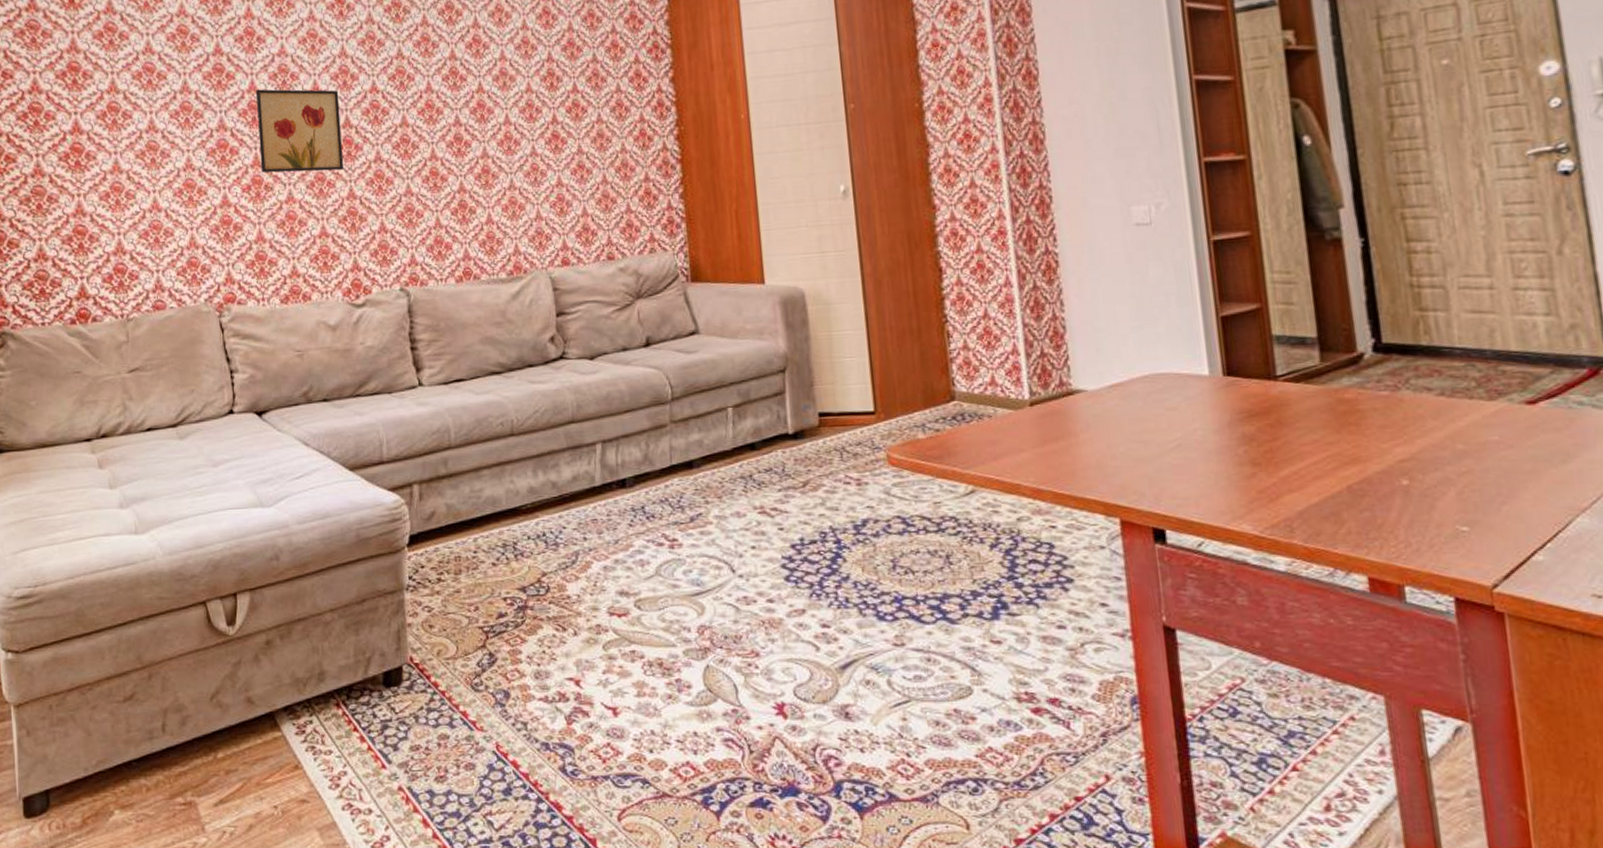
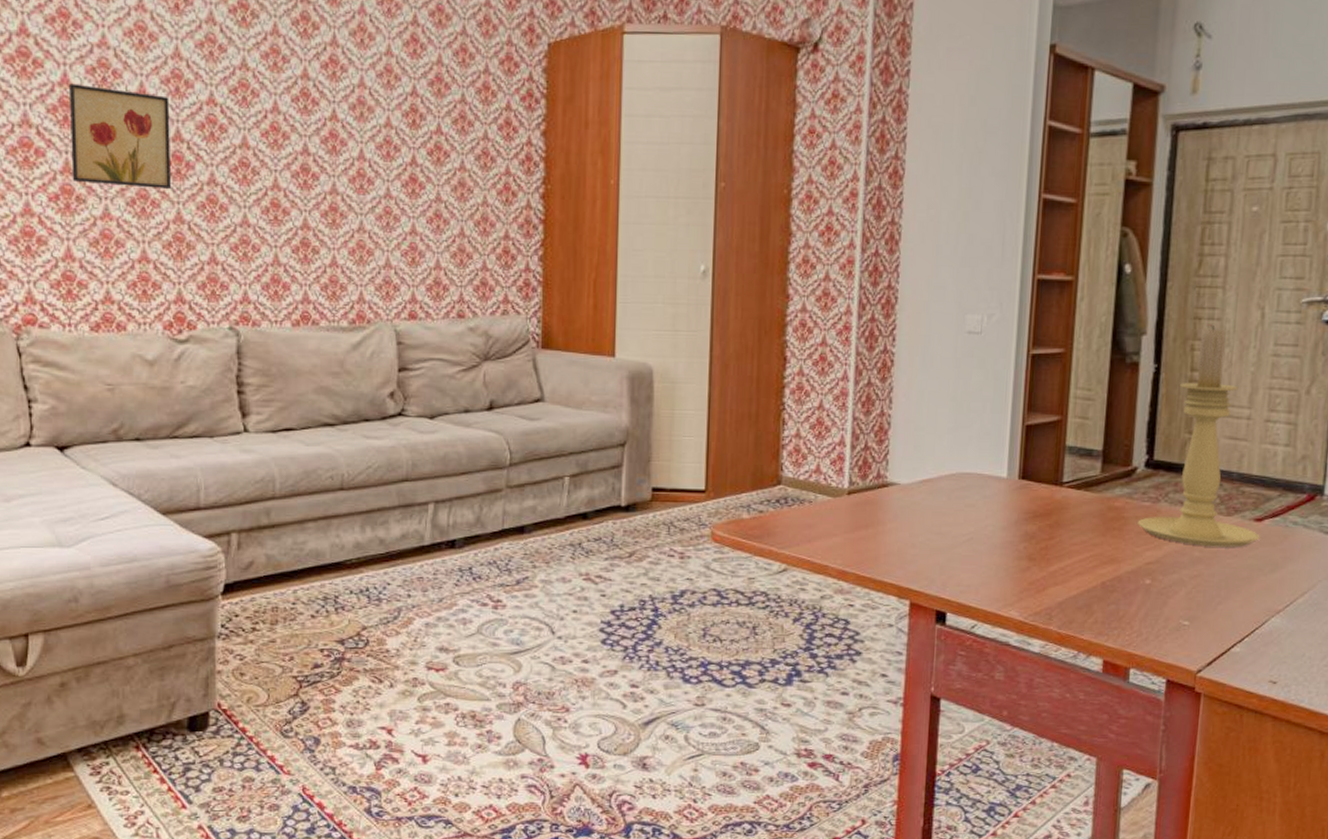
candle holder: none [1377,189,1538,438] -> present [1137,324,1260,547]

